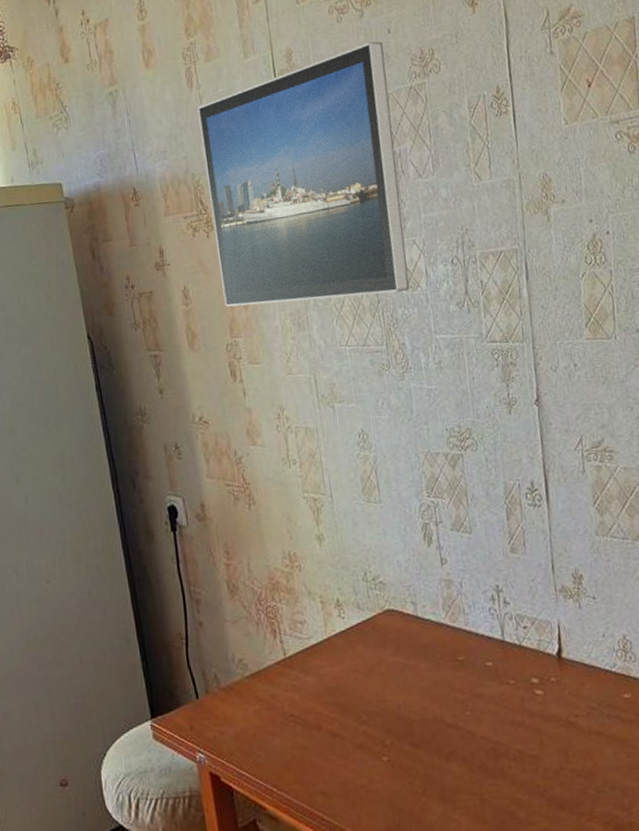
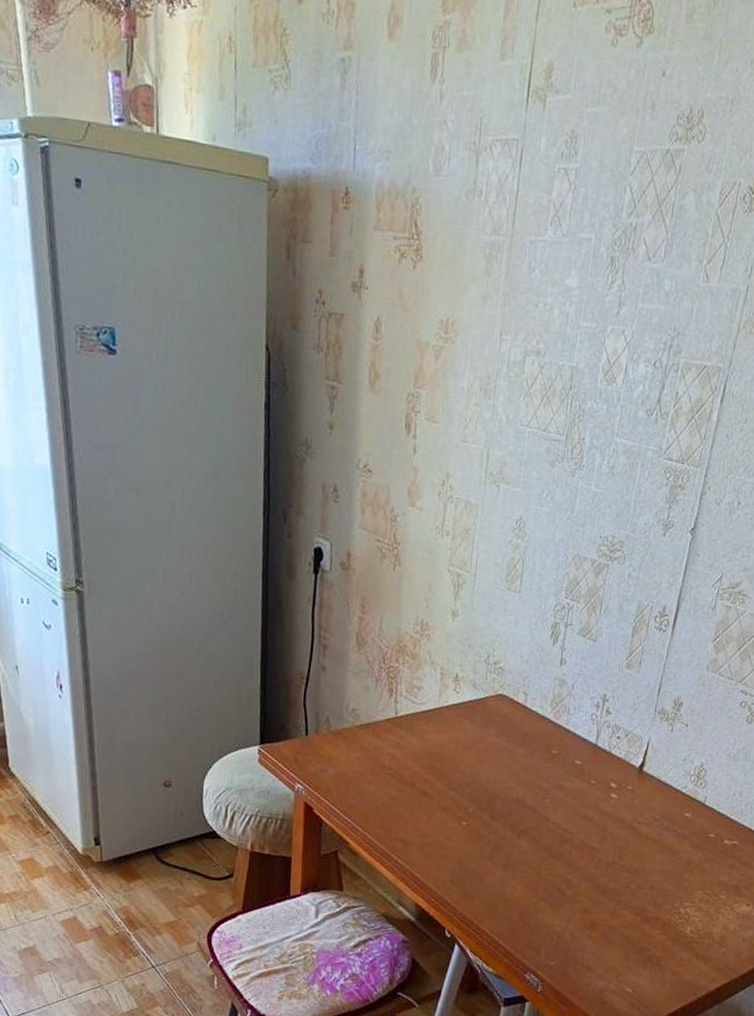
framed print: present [198,41,410,307] -> none [415,80,654,383]

